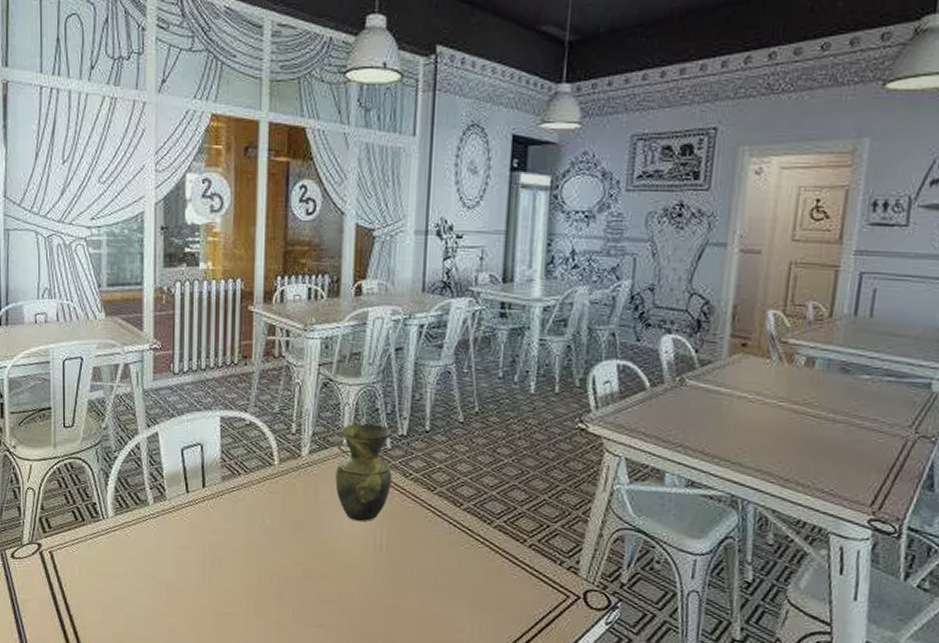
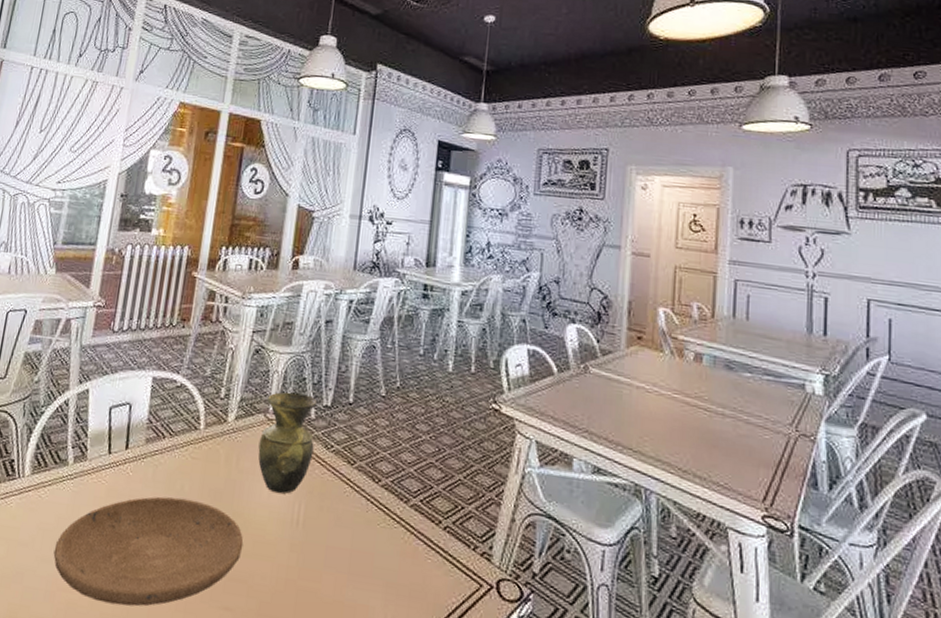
plate: none [148,529,329,627] -> present [53,496,244,606]

